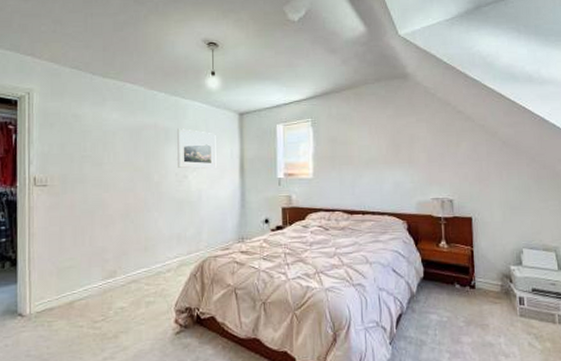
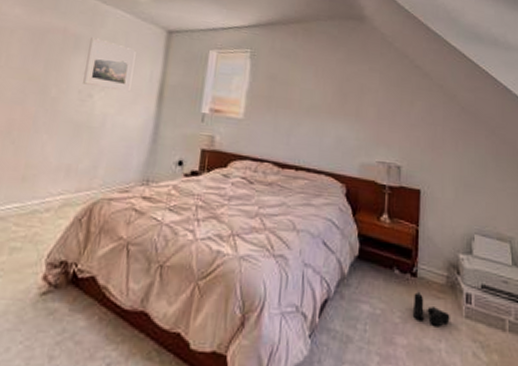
boots: none [474,299,507,326] -> present [412,291,450,327]

